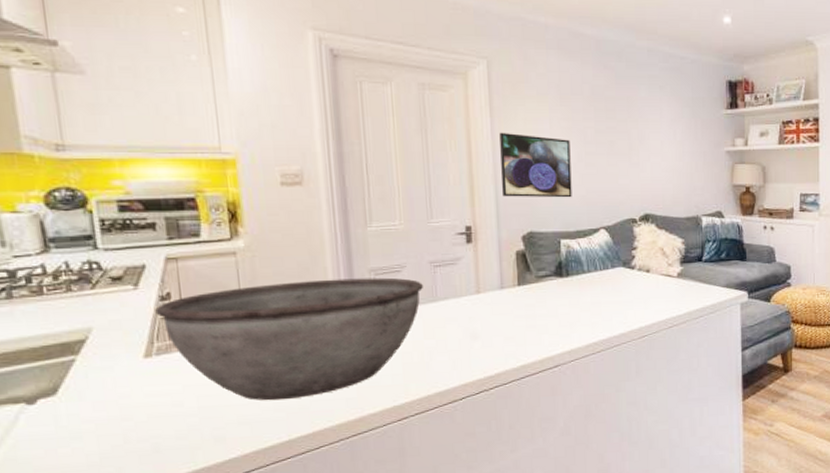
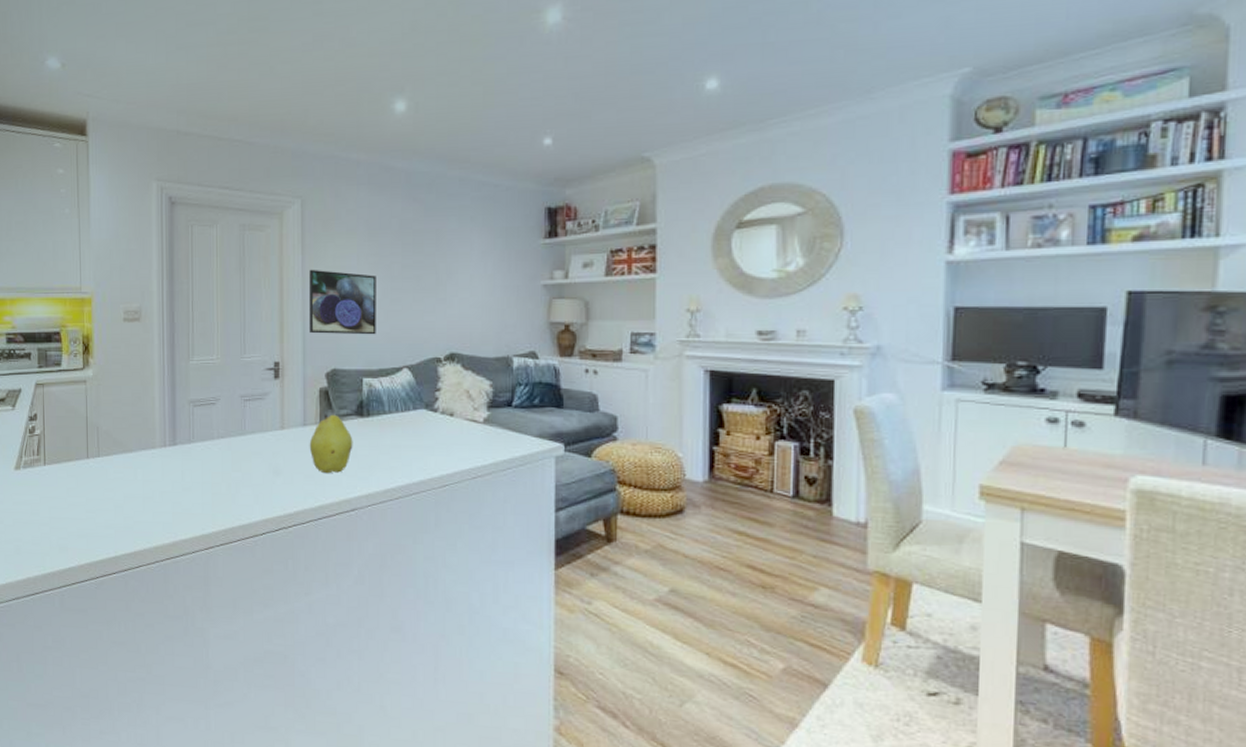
bowl: present [155,277,423,401] -> none [25,408,234,518]
fruit: none [508,276,554,334] -> present [309,414,353,474]

